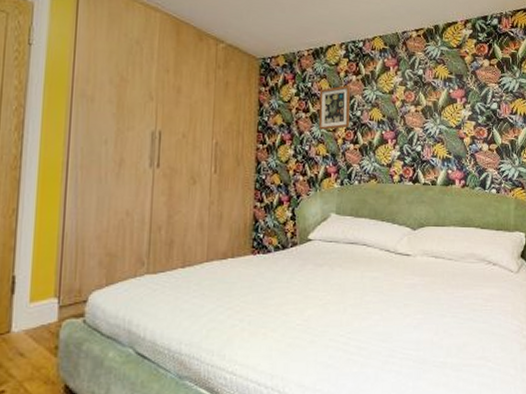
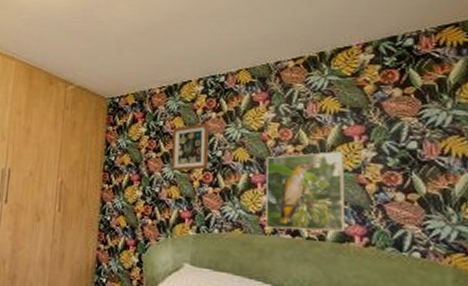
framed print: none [394,110,450,178] -> present [265,151,346,232]

